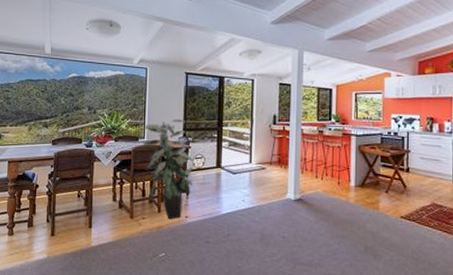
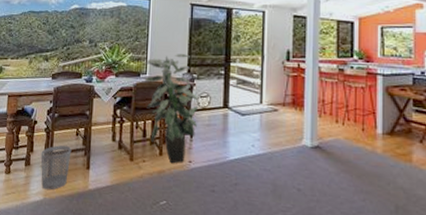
wastebasket: none [43,207,74,249] -> present [40,145,72,191]

